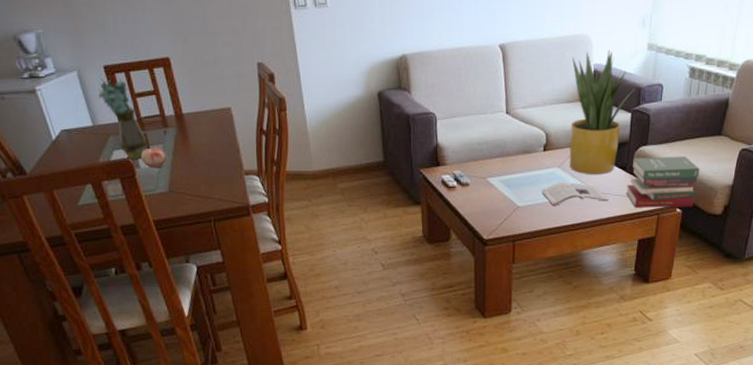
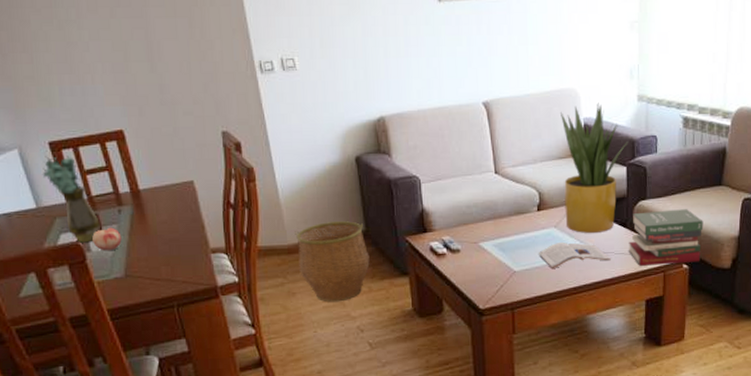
basket: none [320,152,386,225] -> present [295,221,370,302]

